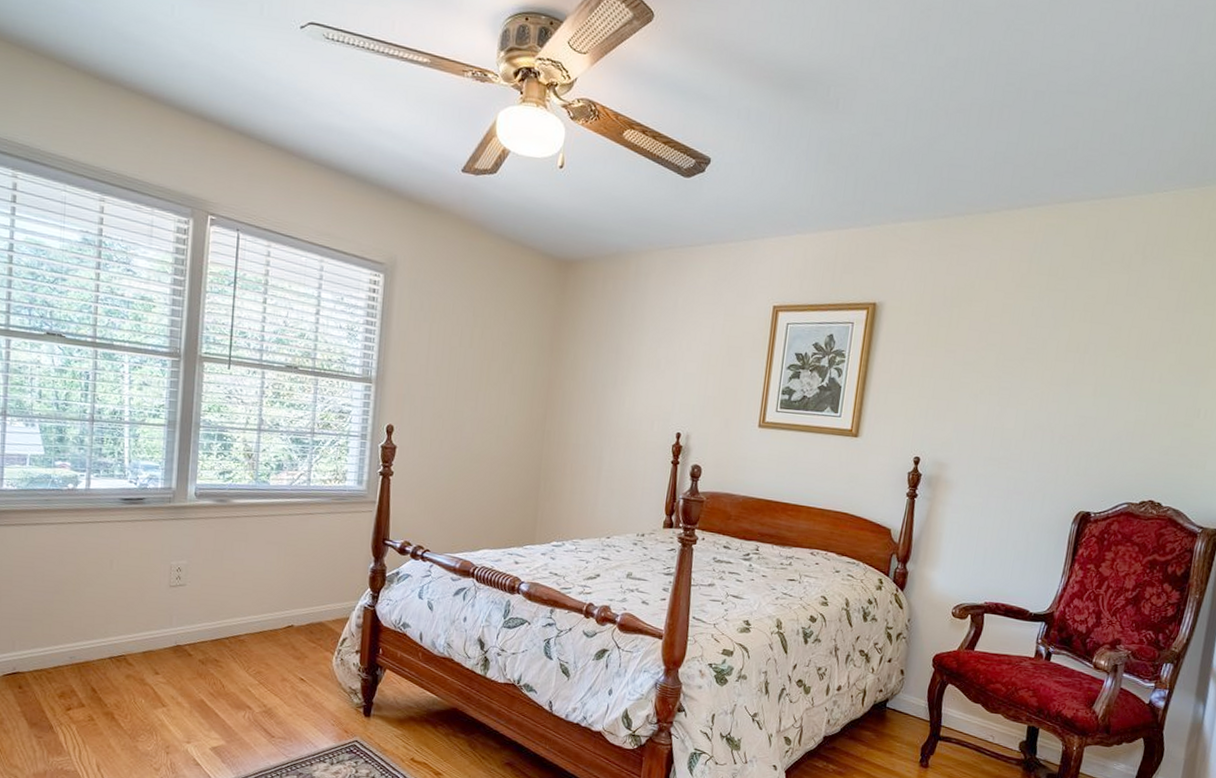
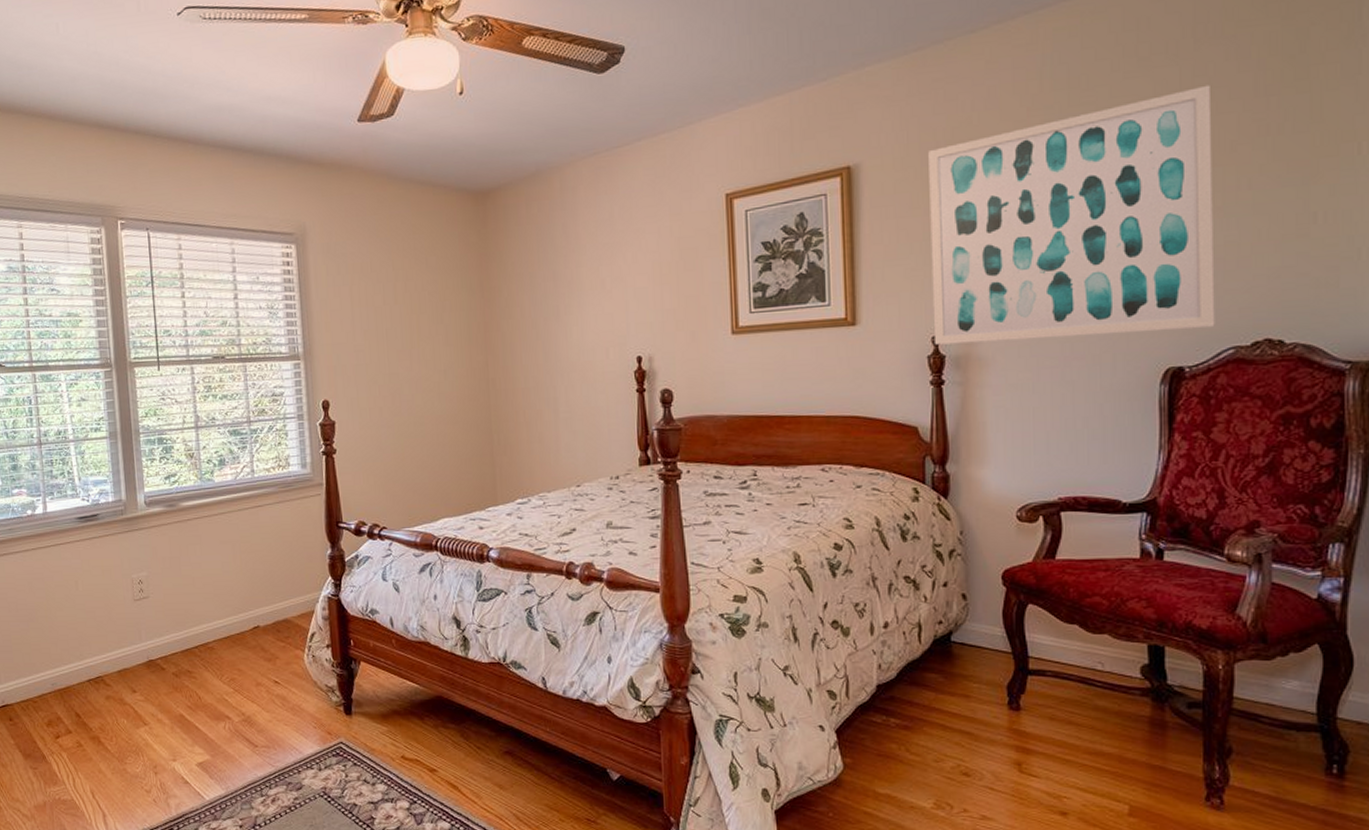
wall art: none [915,294,1147,486] -> present [928,84,1215,345]

